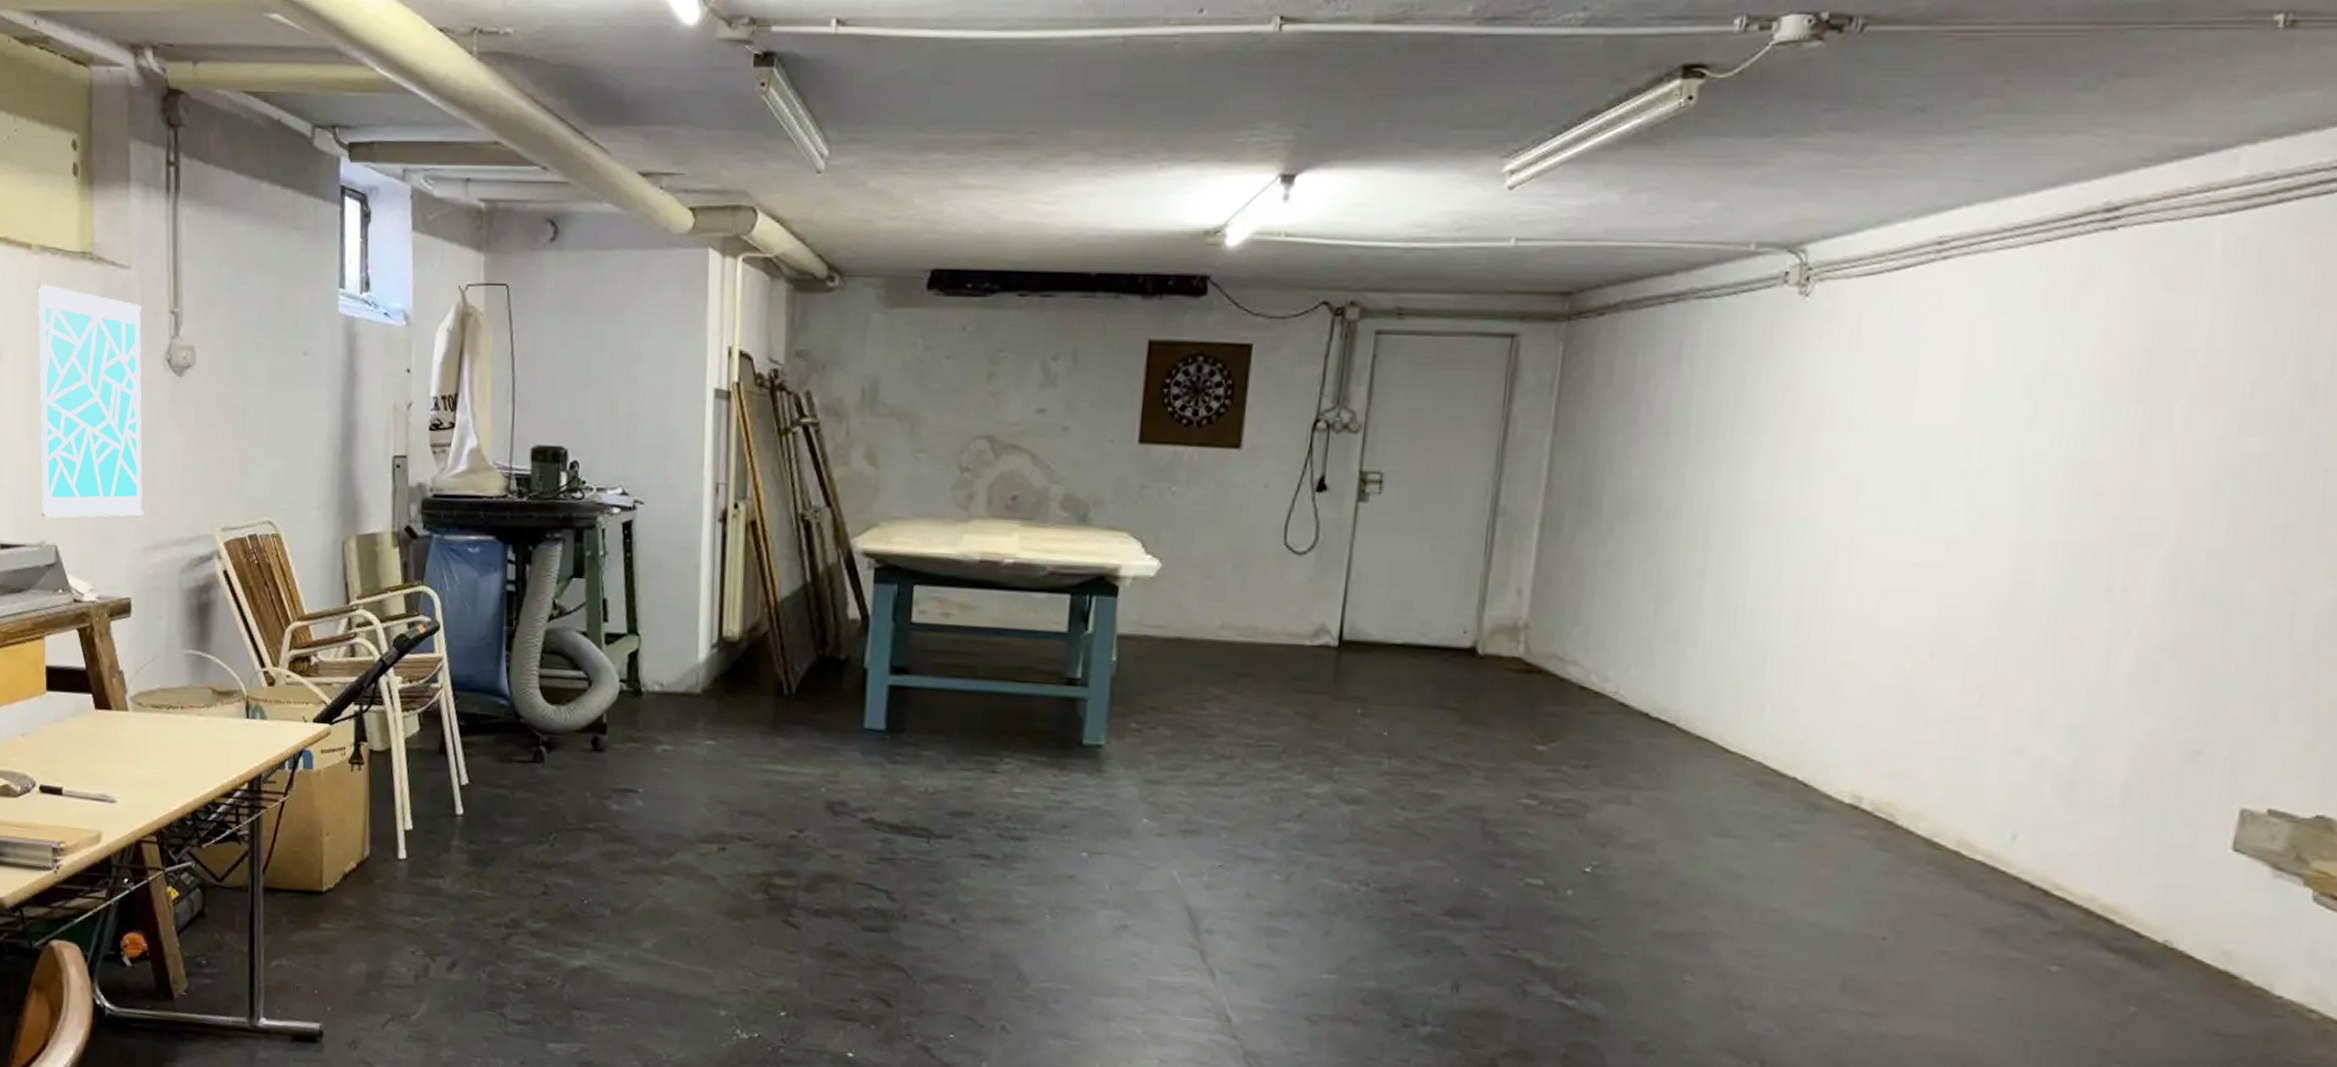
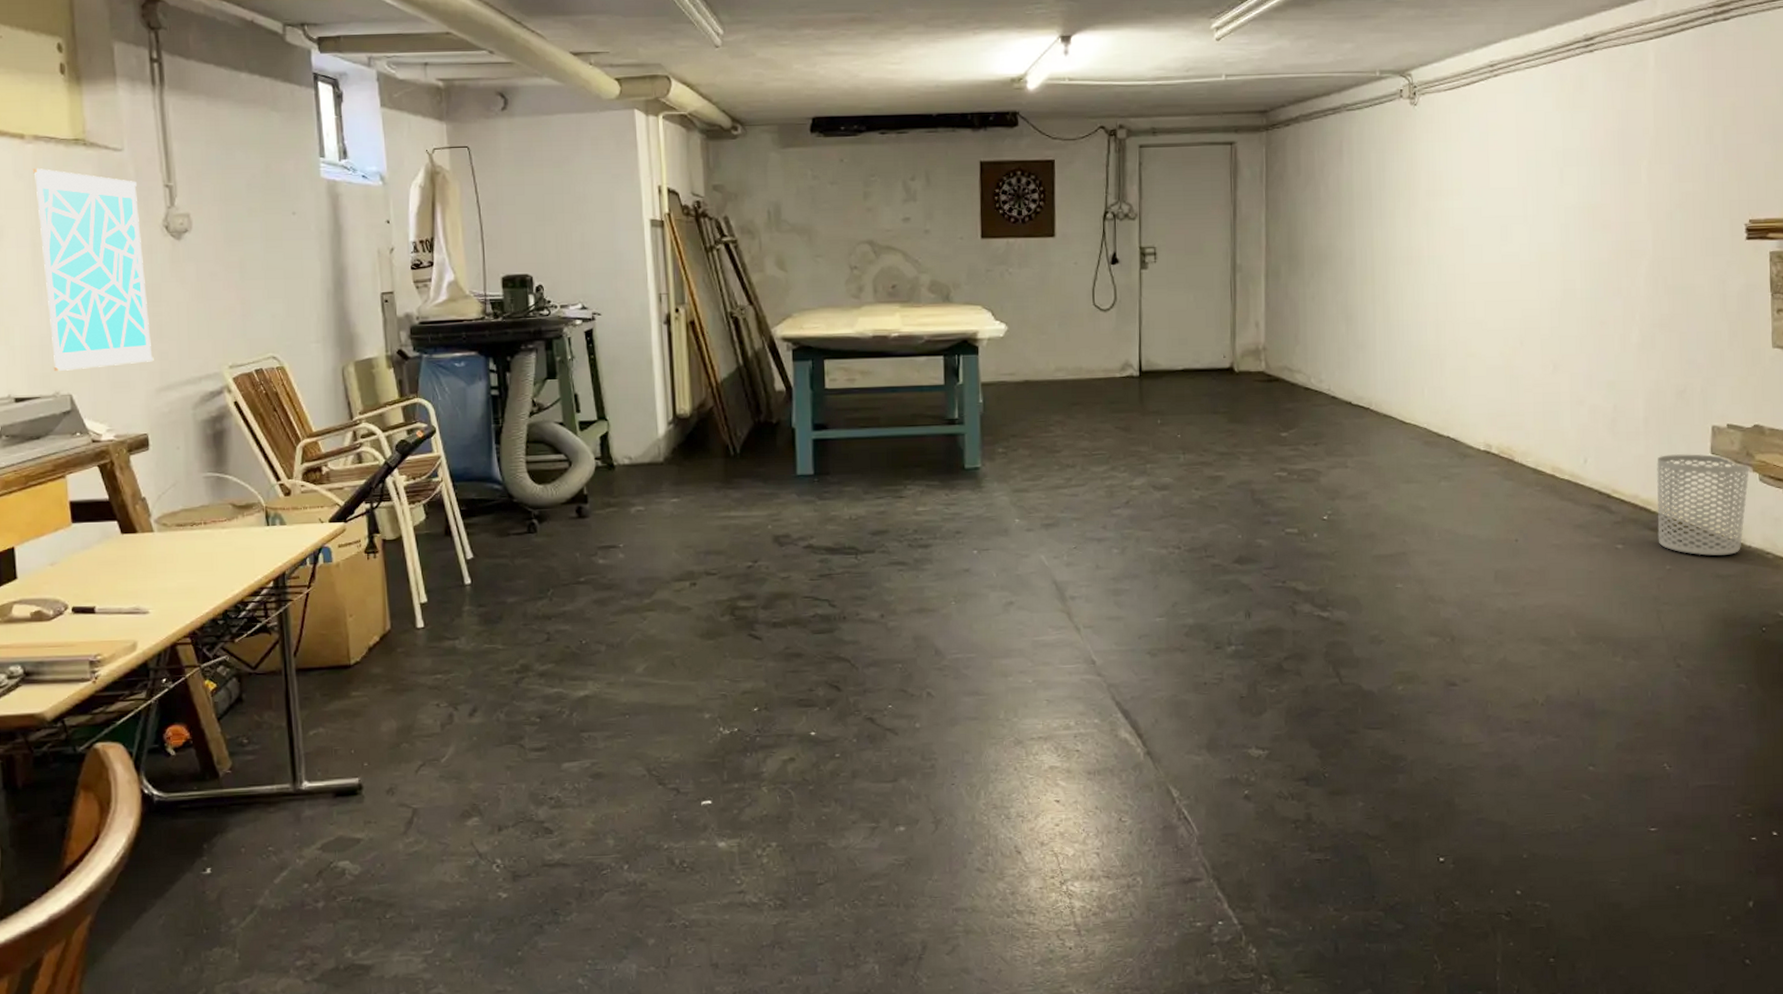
waste bin: none [2120,843,2298,1005] -> present [1657,454,1749,556]

